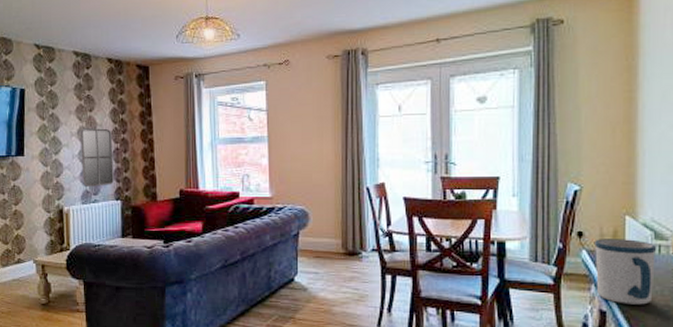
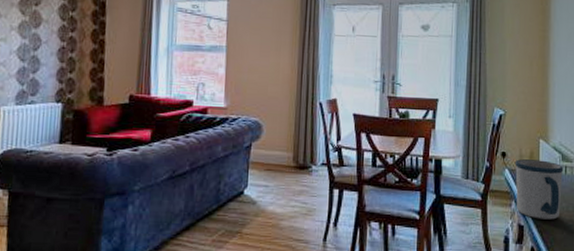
home mirror: present [81,127,114,187] -> none [19,22,59,87]

